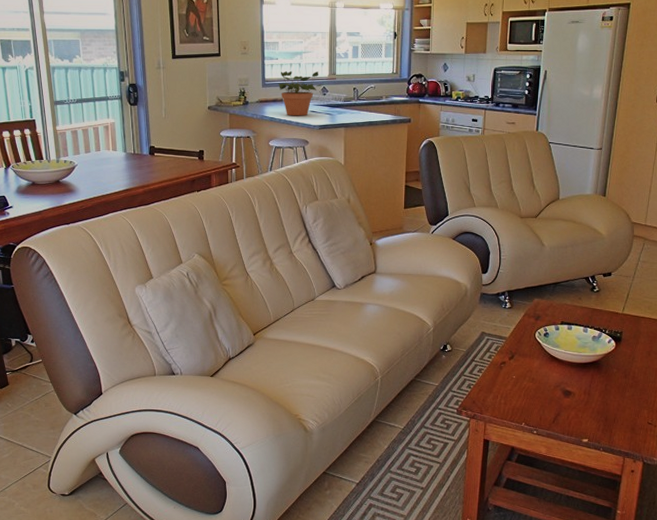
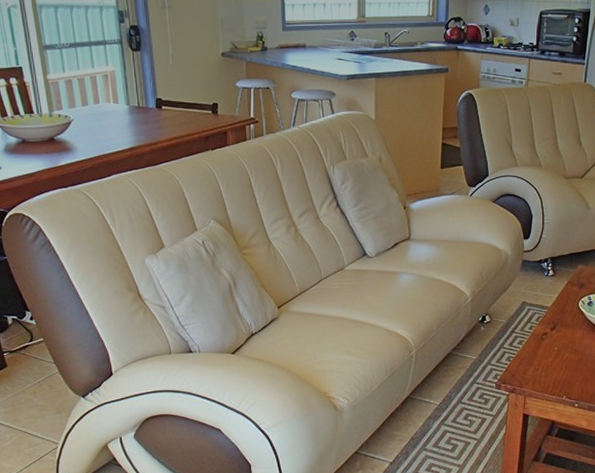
potted plant: present [278,71,323,116] -> none [300,13,351,65]

